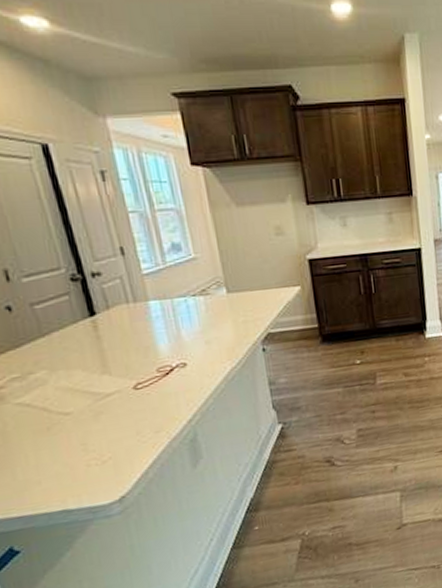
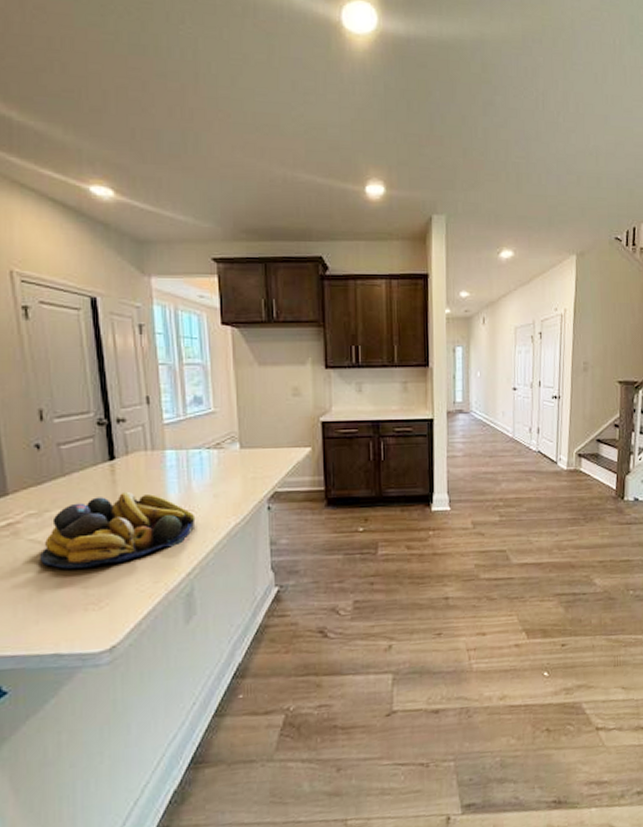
fruit bowl: none [31,345,190,429] -> present [40,491,196,569]

